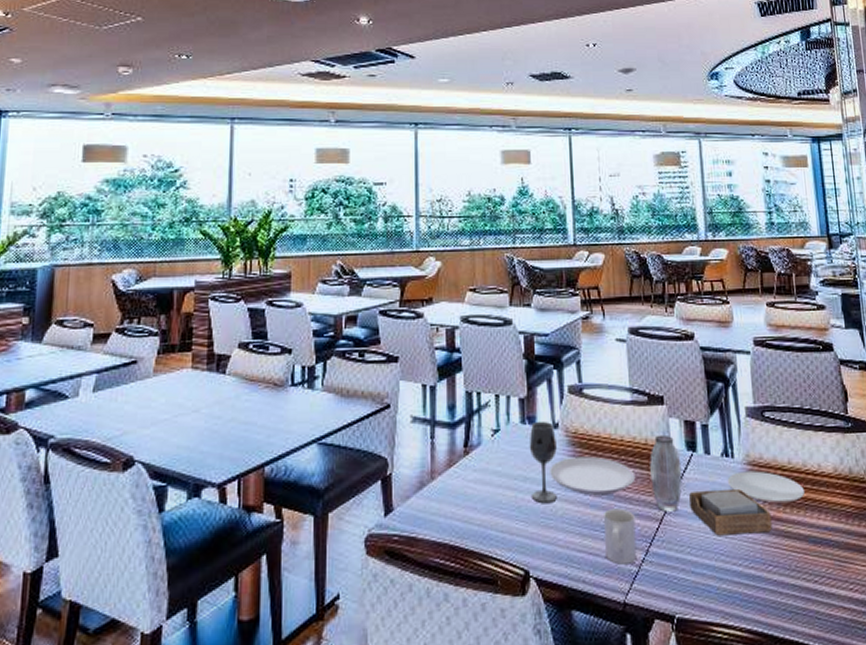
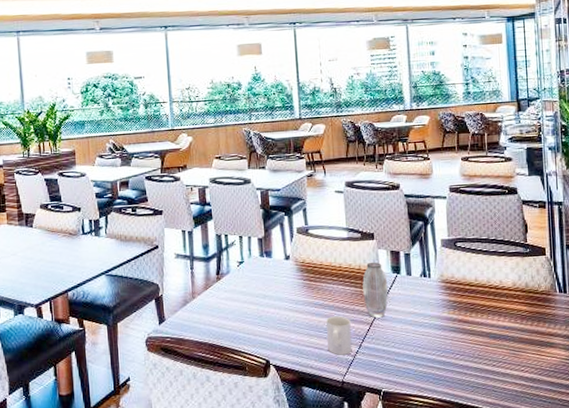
wine glass: present [529,420,557,503] -> none [266,254,290,313]
plate: present [550,456,636,495] -> none [283,279,351,307]
napkin holder: present [689,489,772,536] -> none [394,300,460,334]
plate: present [727,470,806,504] -> none [425,286,489,310]

